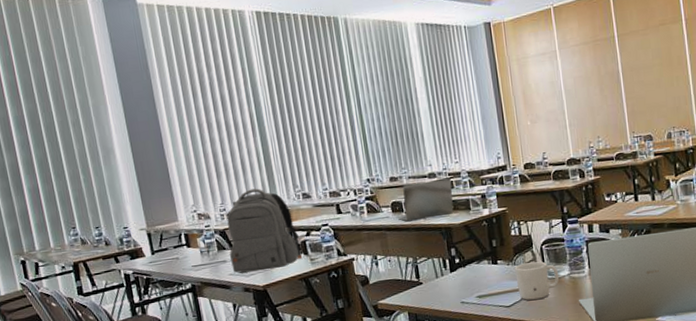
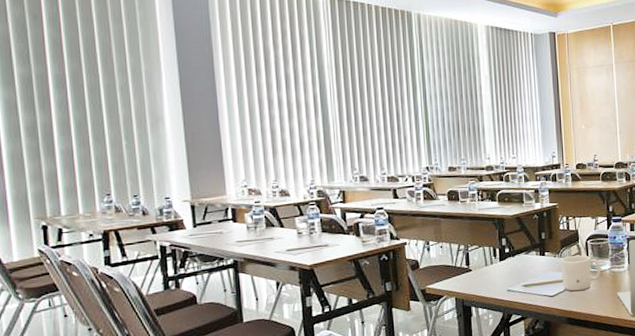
backpack: present [227,188,303,273] -> none [277,168,354,251]
laptop: present [397,179,454,222] -> none [452,172,508,210]

